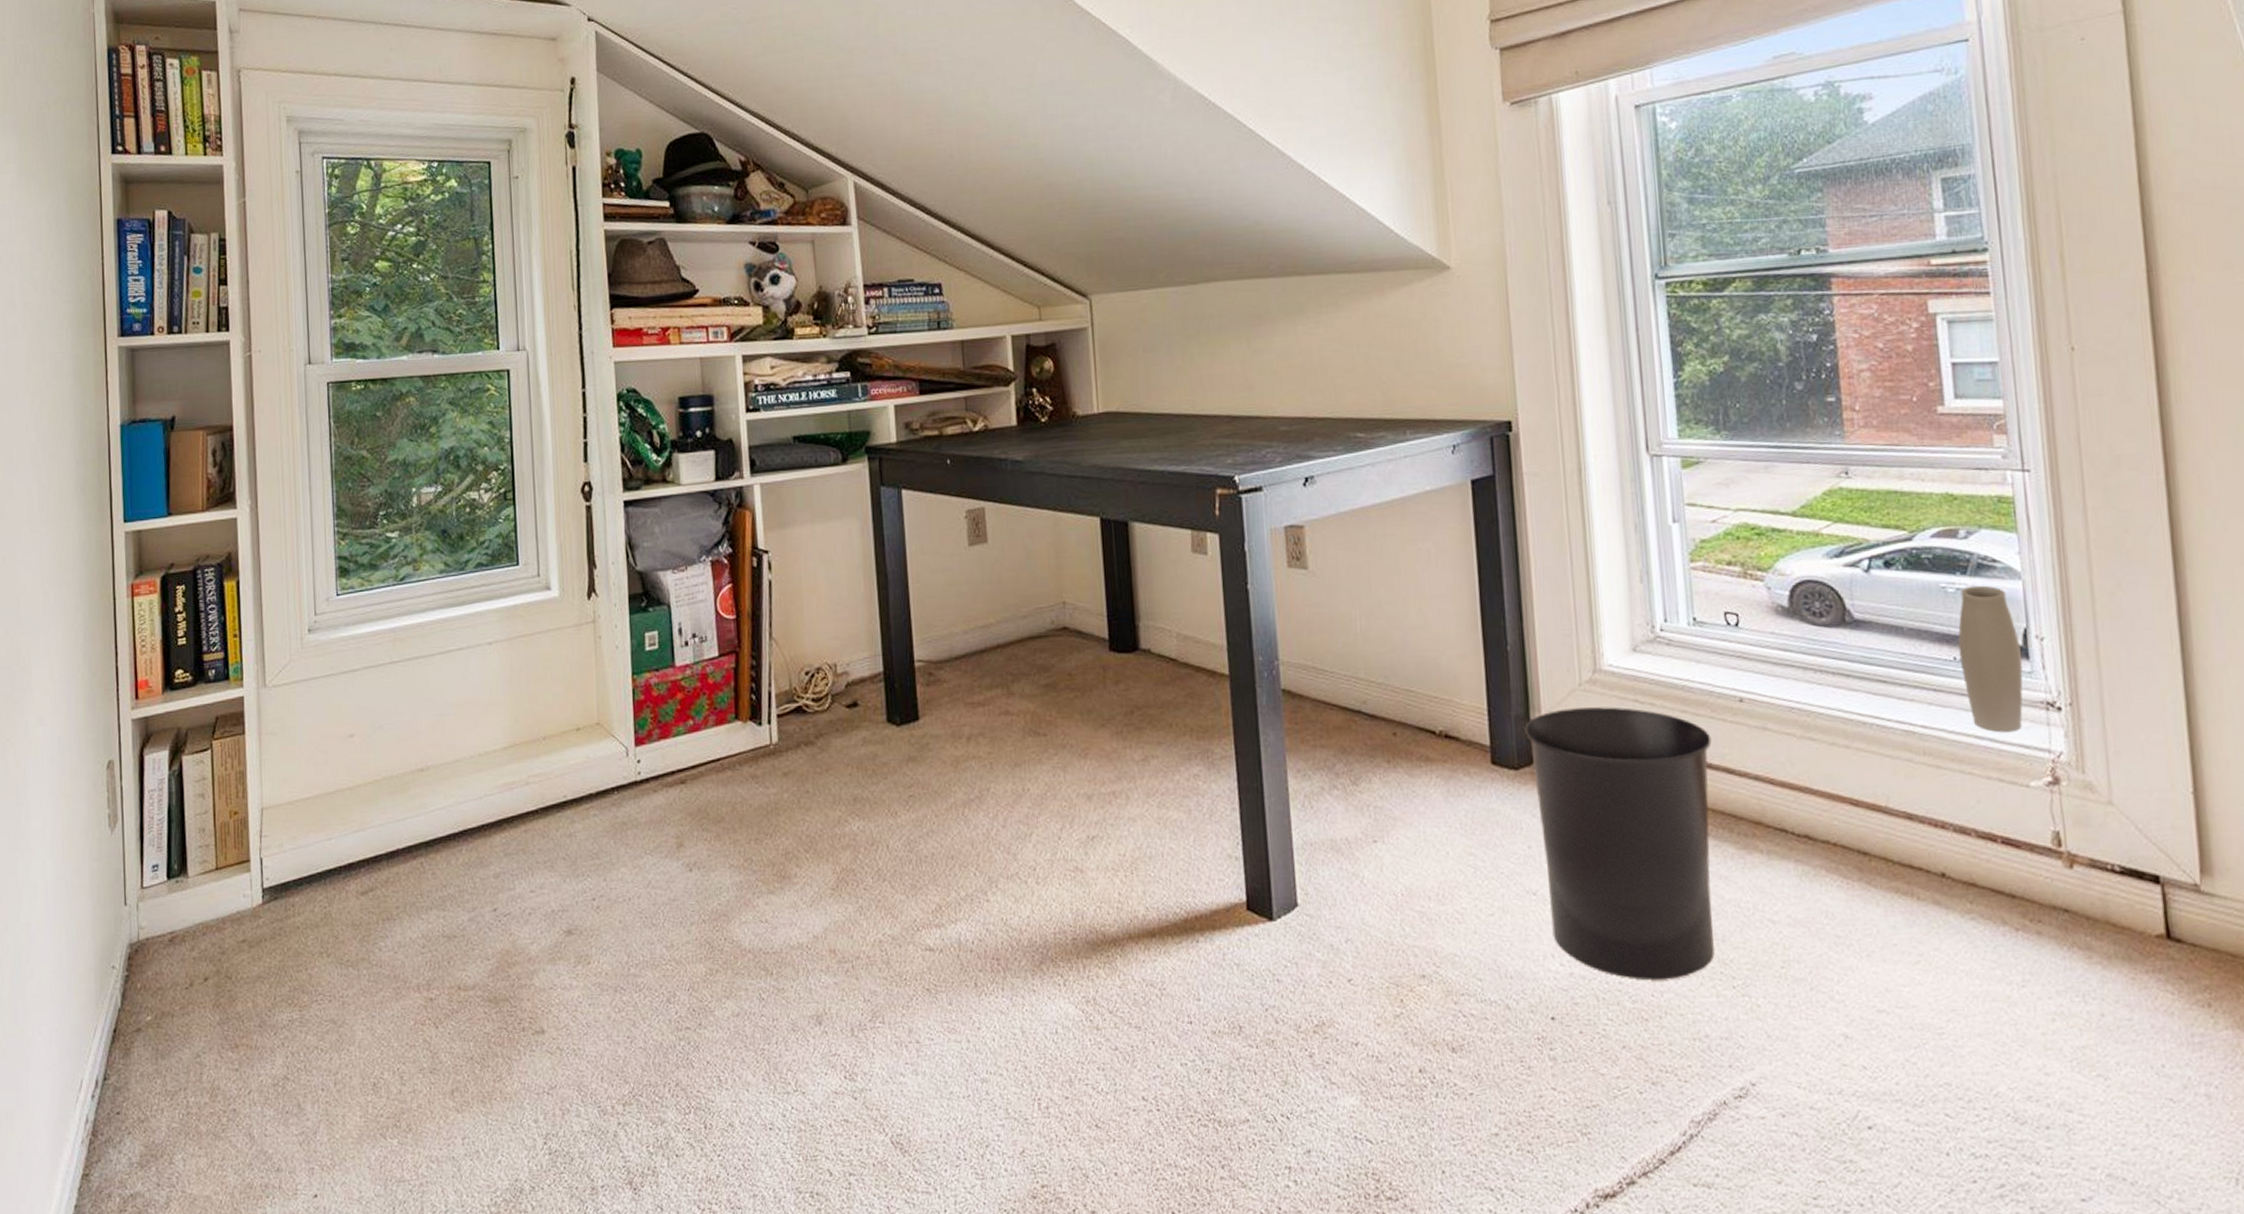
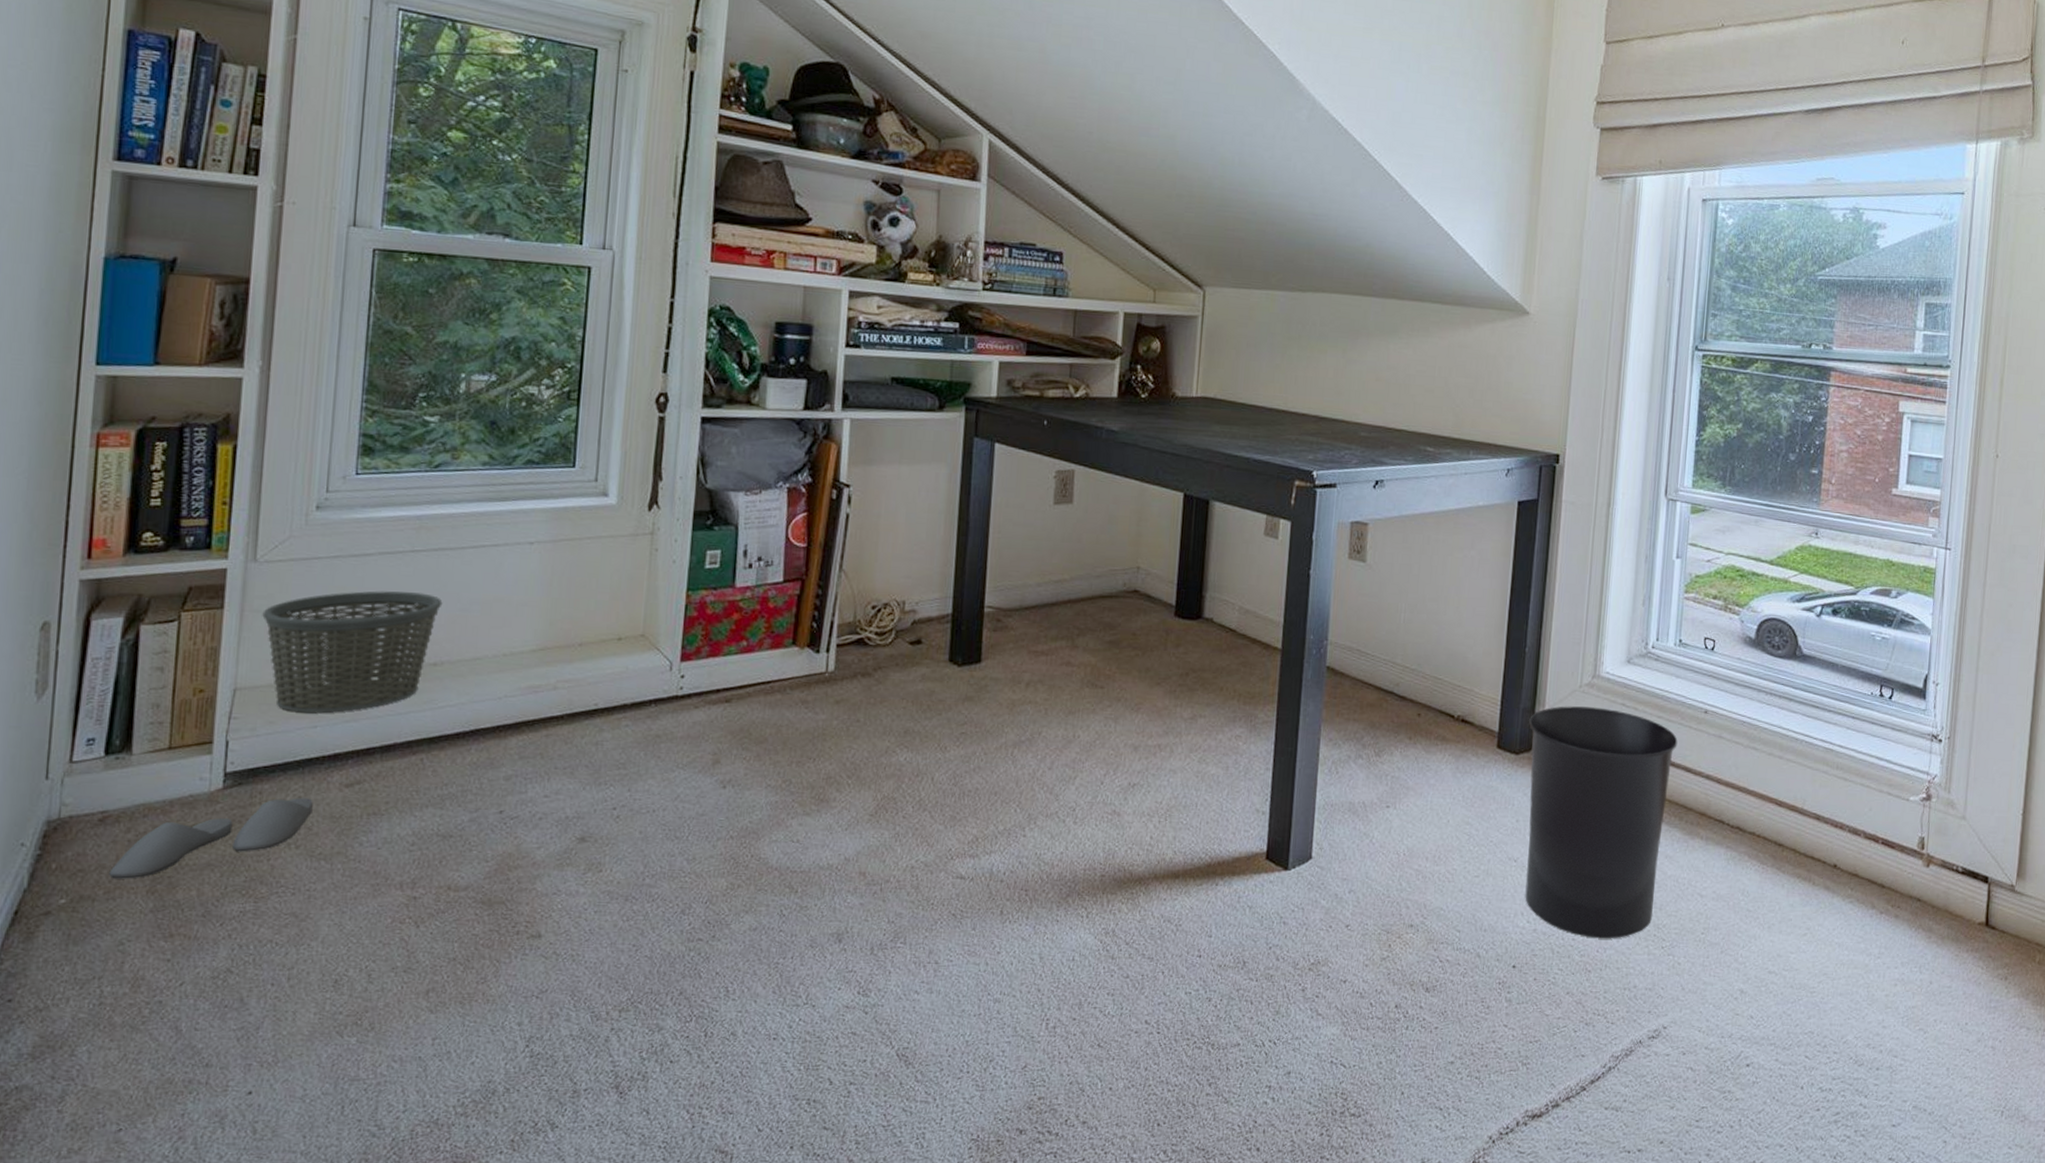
slippers: none [182,908,337,995] -> present [109,798,313,879]
basket: none [276,702,422,827] -> present [262,591,443,713]
vase: present [1957,585,2023,733] -> none [1875,636,1921,757]

